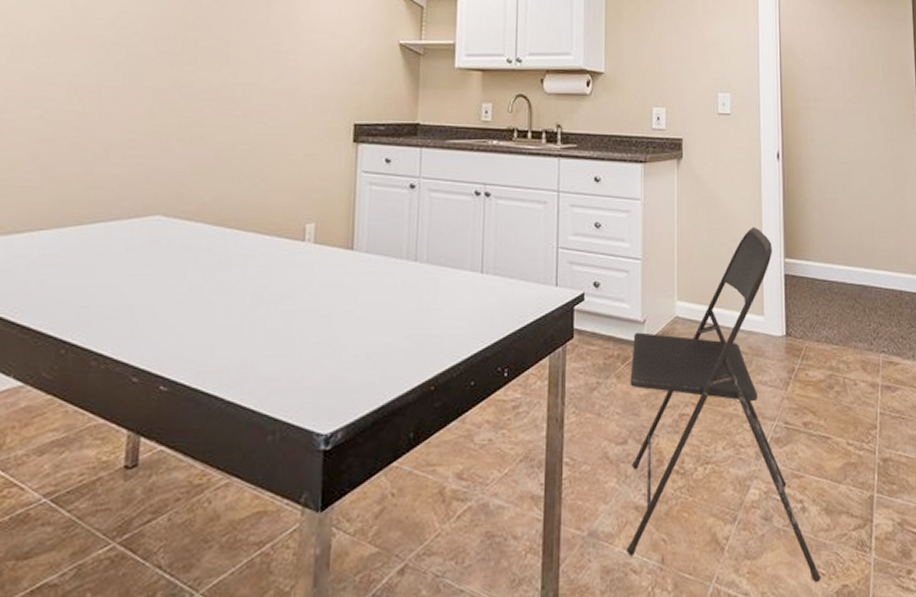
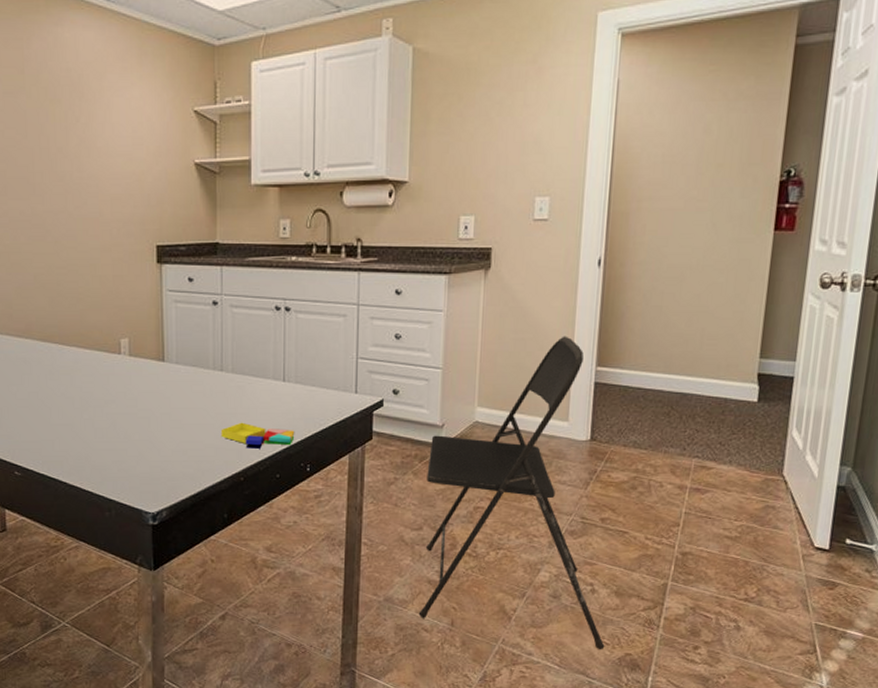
sticky notes: none [411,320,492,351] -> present [220,422,295,449]

